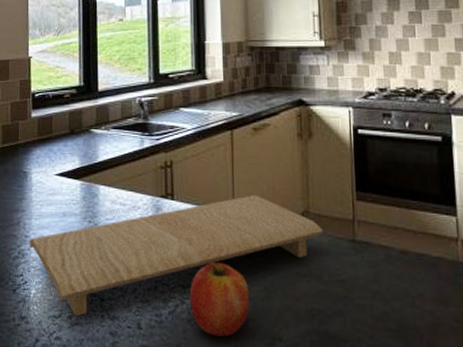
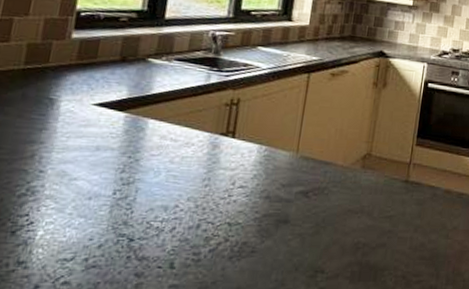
cutting board: present [29,195,323,317] -> none [43,137,381,259]
fruit: present [189,261,250,337] -> none [234,199,300,272]

